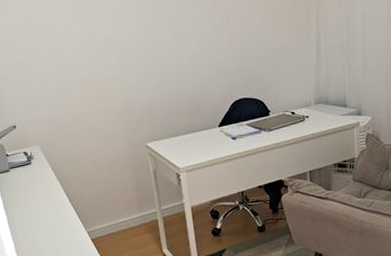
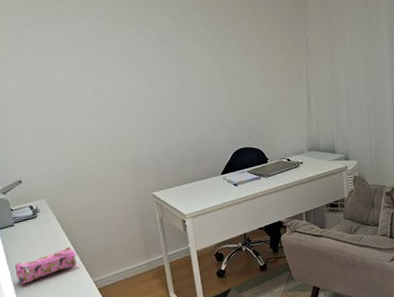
pencil case: none [10,195,70,230] -> present [14,246,77,285]

